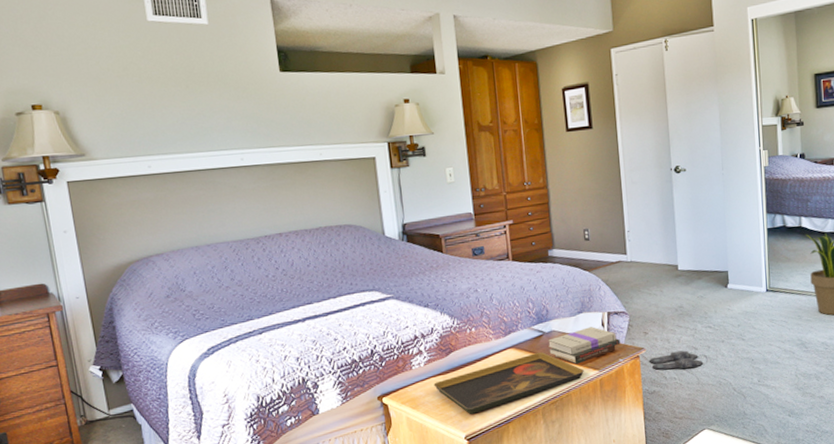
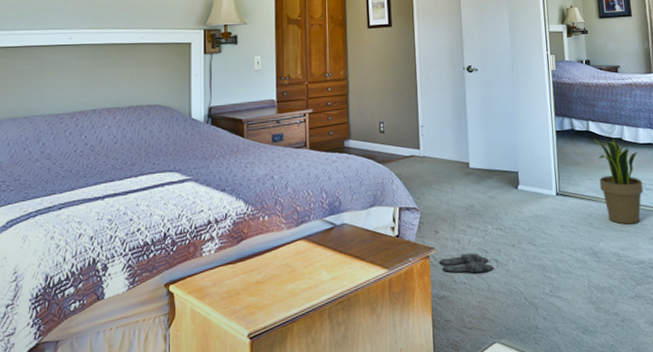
decorative tray: present [433,351,584,415] -> none [222,245,373,311]
books: present [548,327,620,365] -> none [339,222,411,261]

